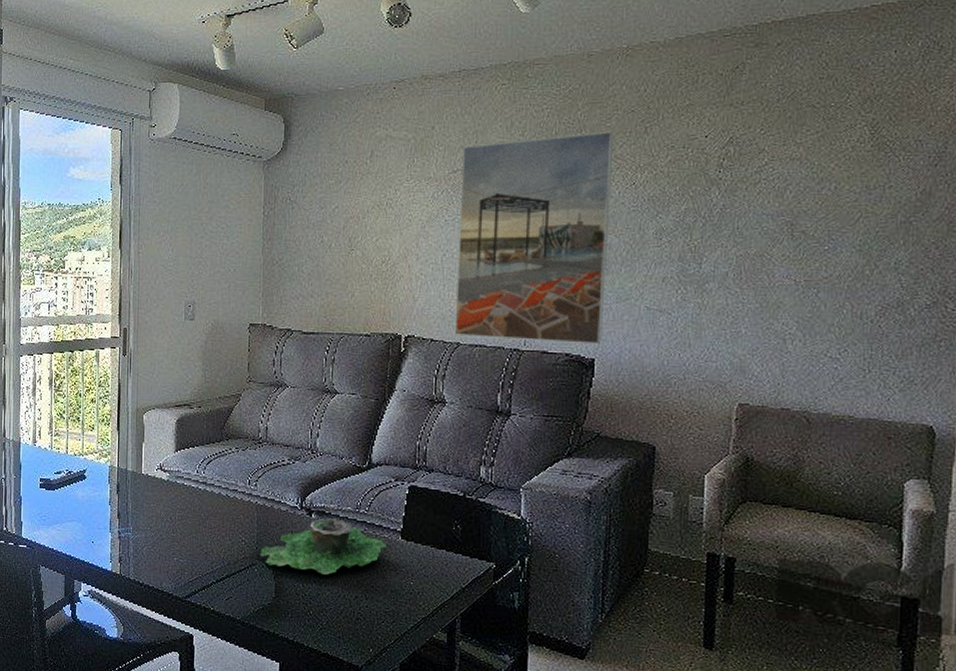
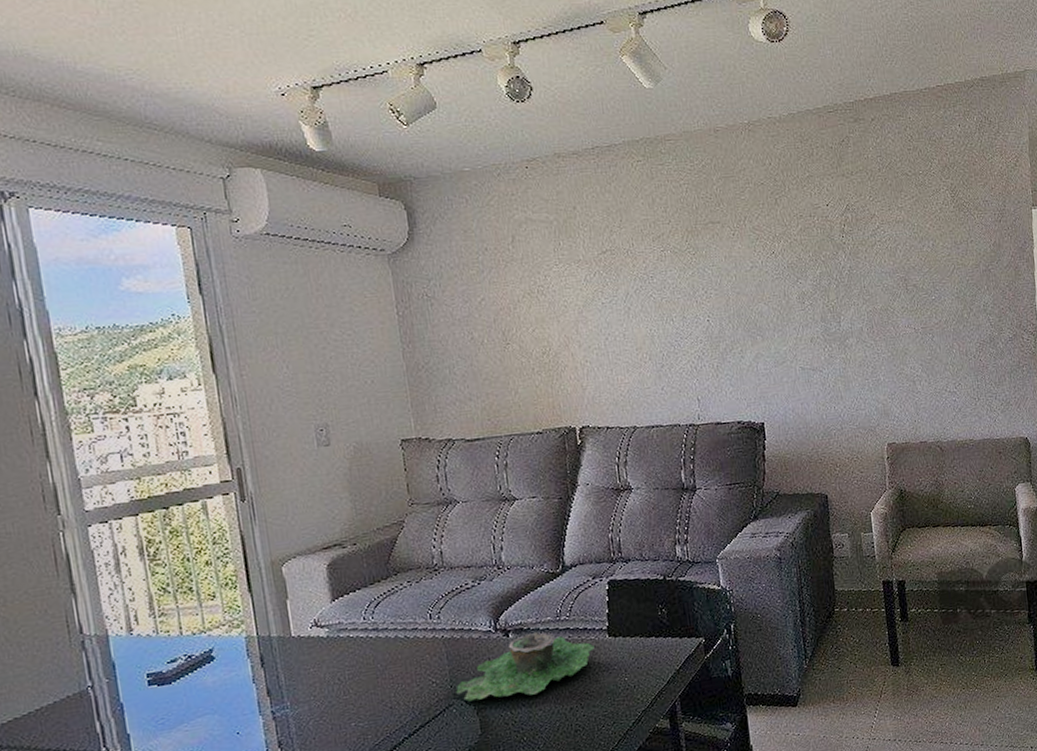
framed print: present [454,132,614,345] -> none [609,204,768,419]

